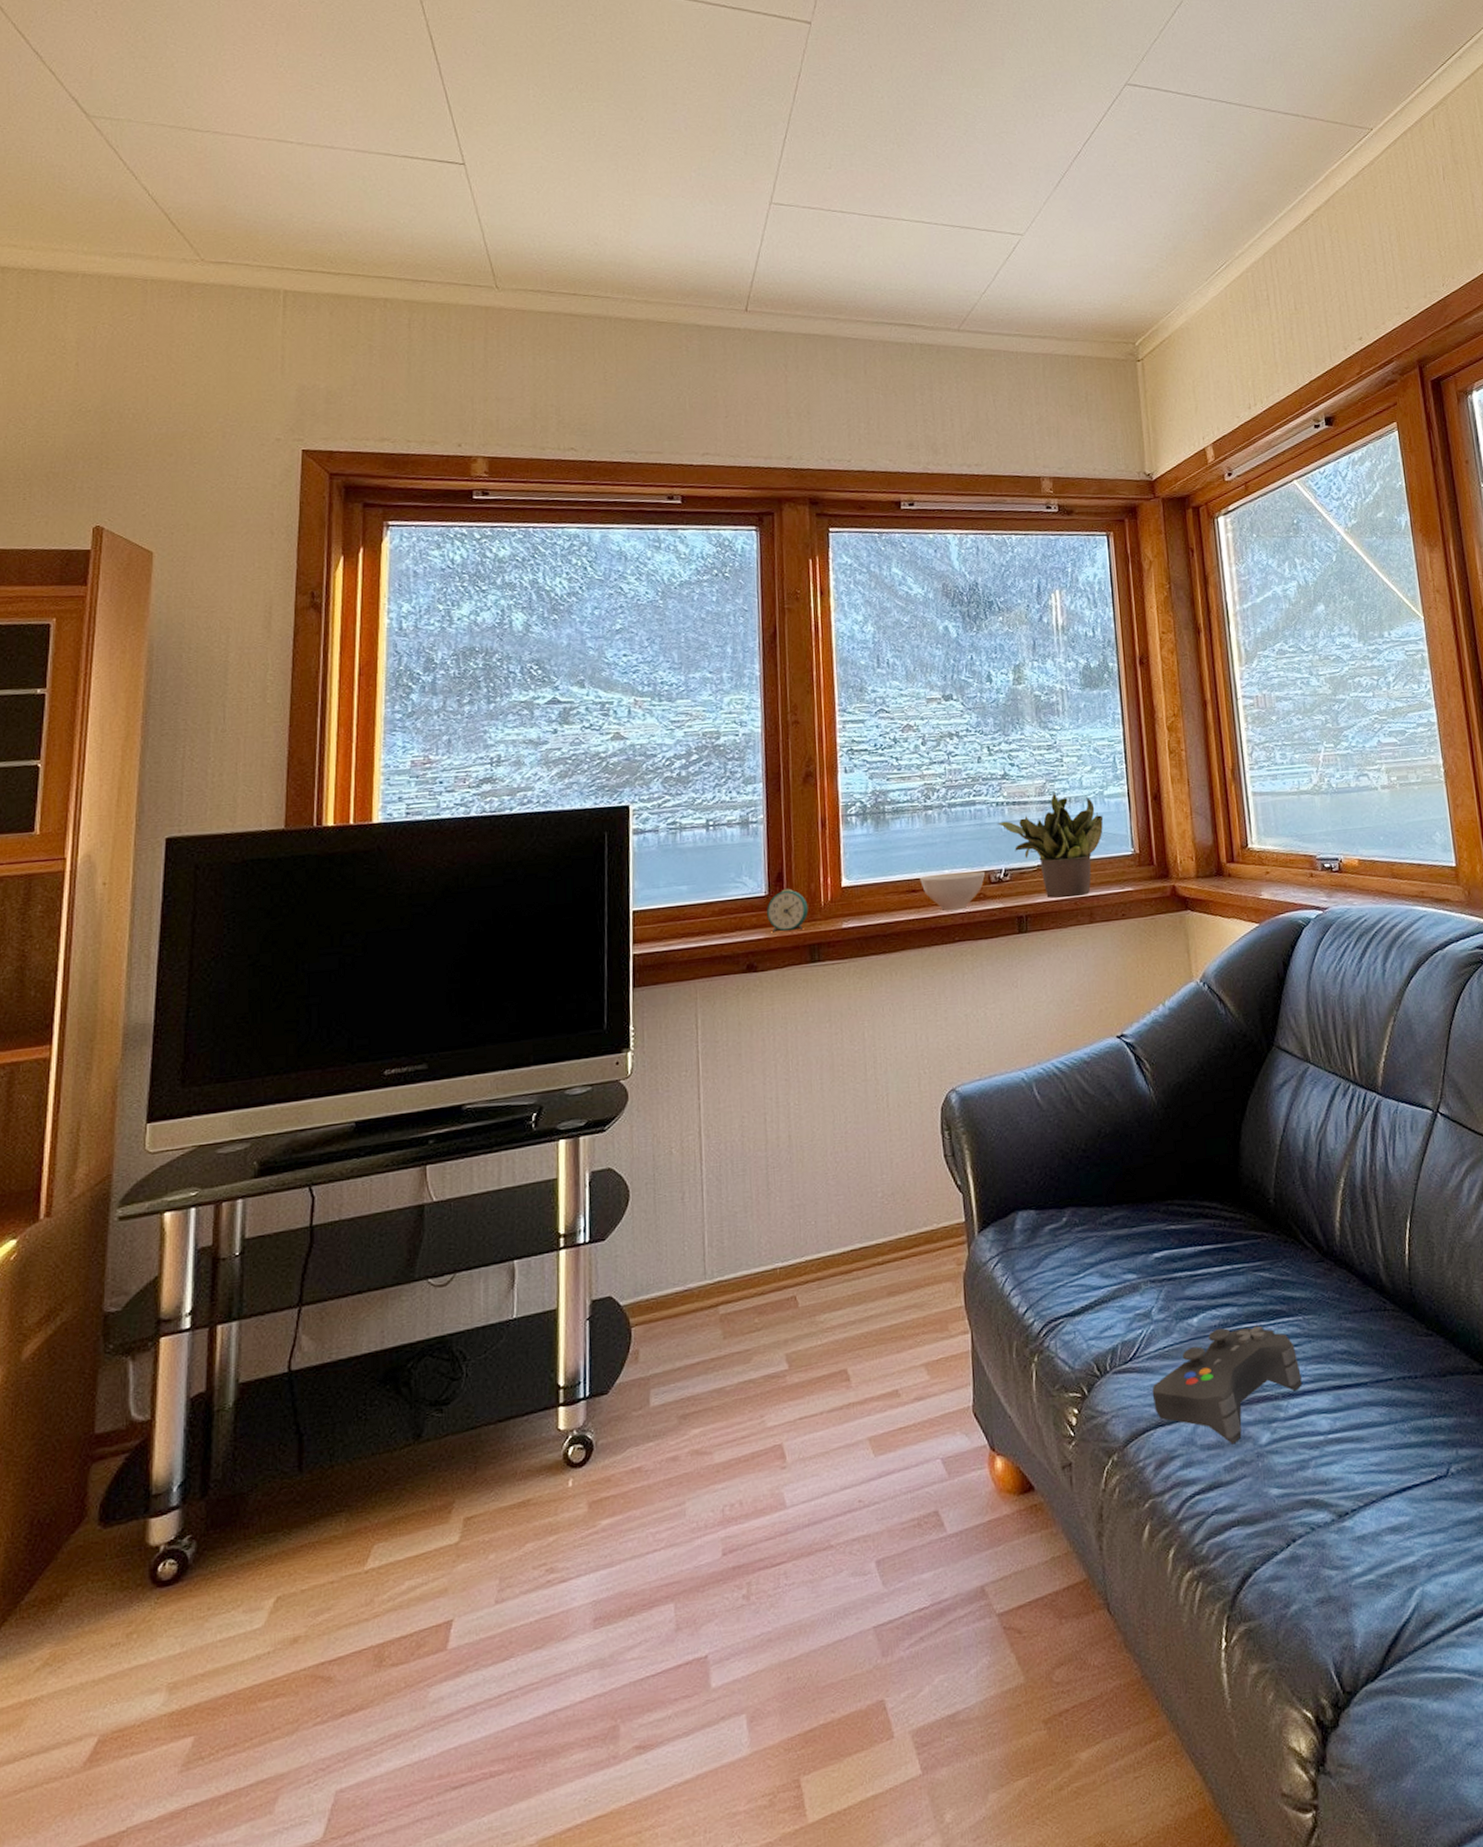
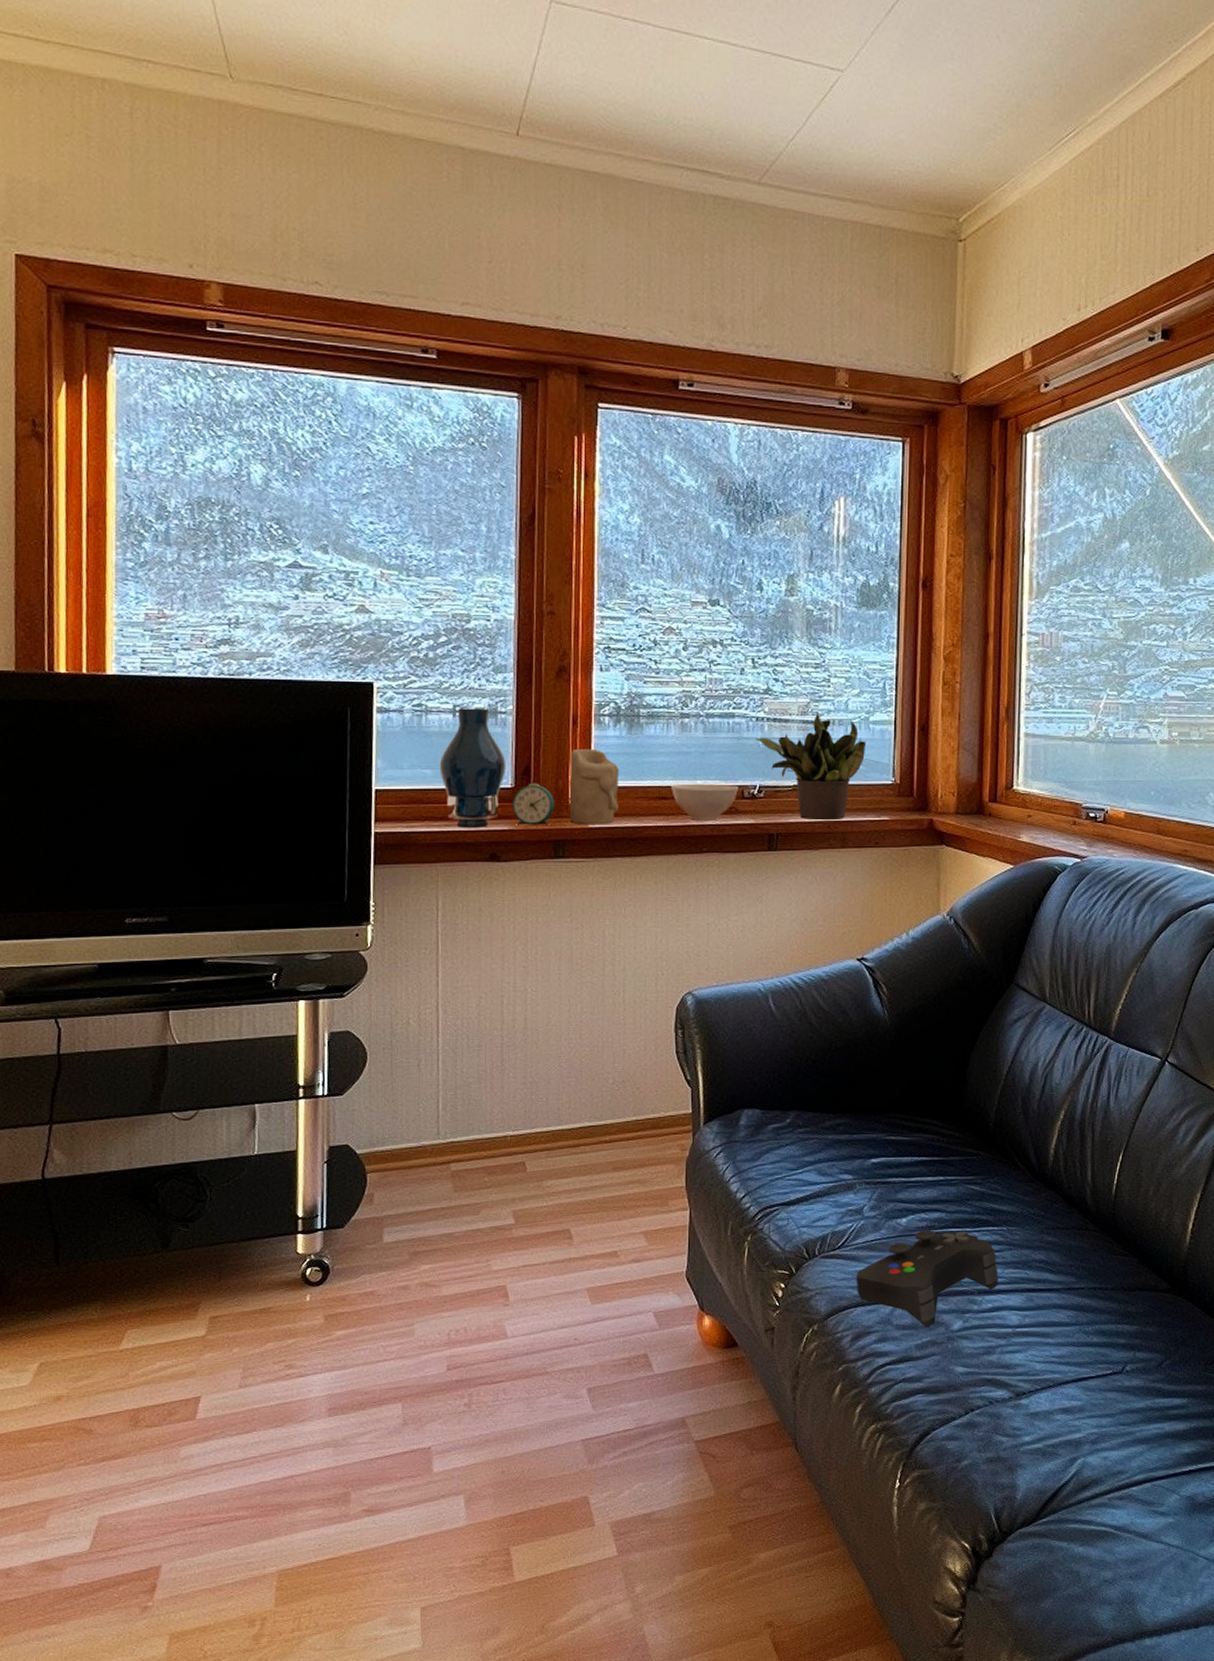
vase: none [694,820,760,942] -> present [439,708,506,829]
candle: none [820,849,870,927] -> present [570,748,620,825]

